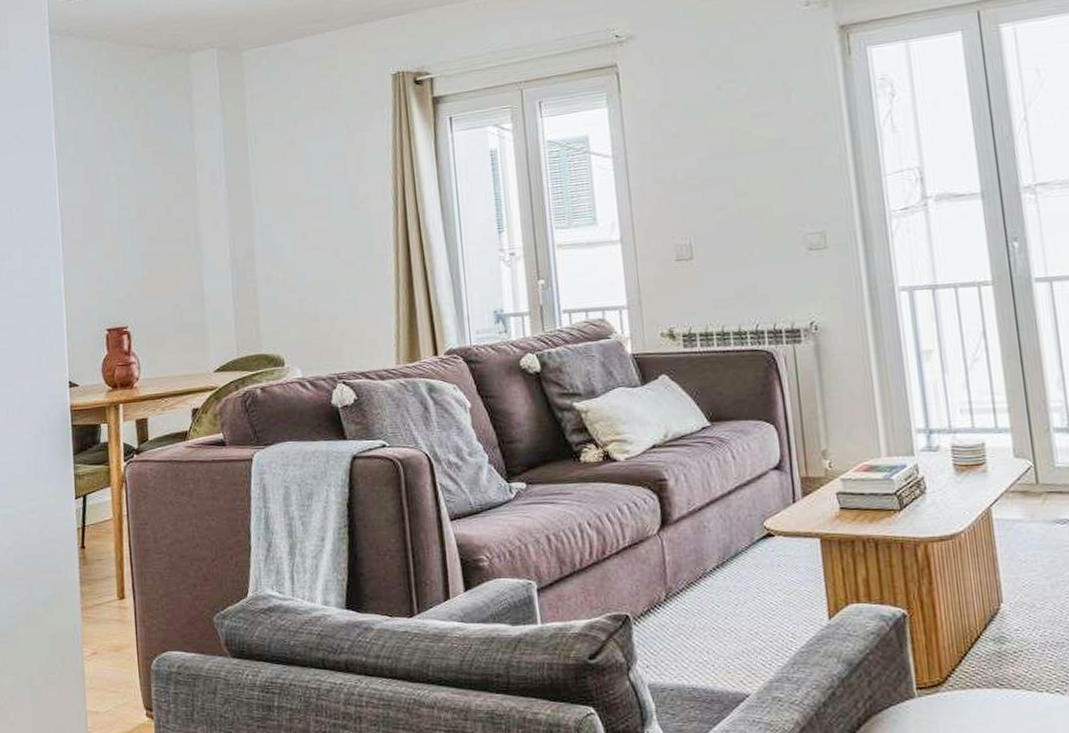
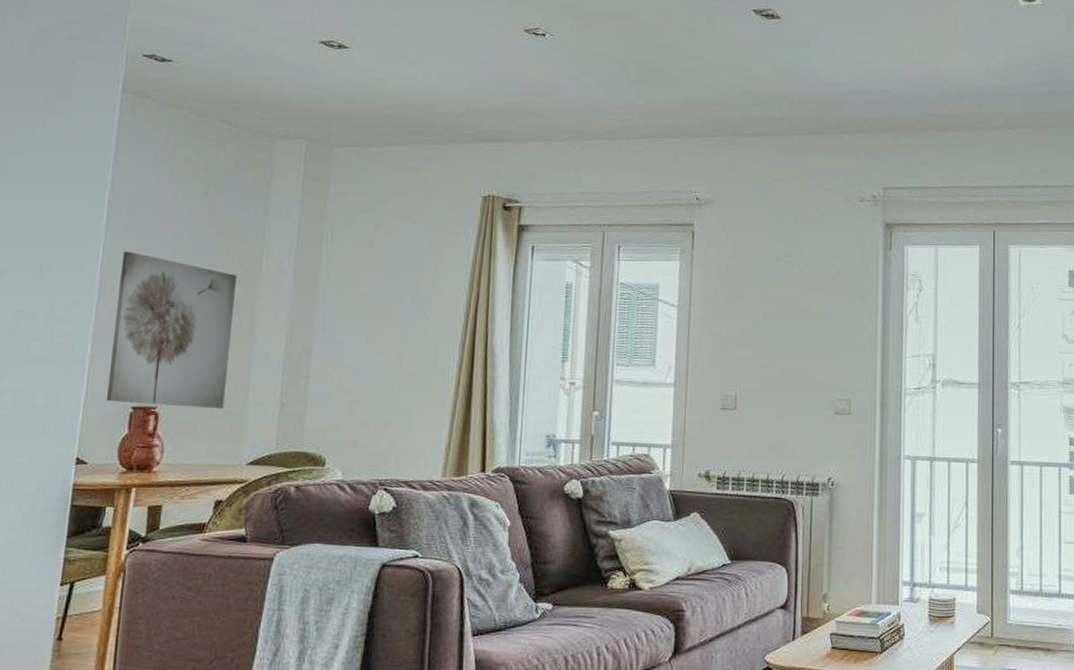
wall art: none [76,183,185,327] -> present [105,251,237,409]

